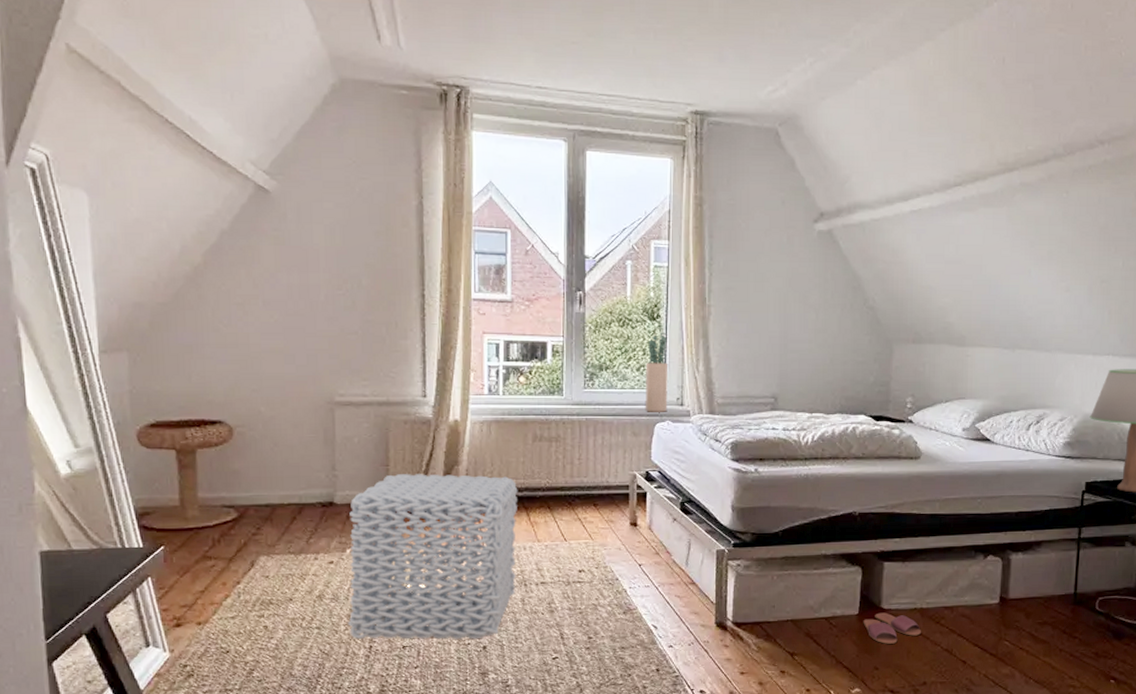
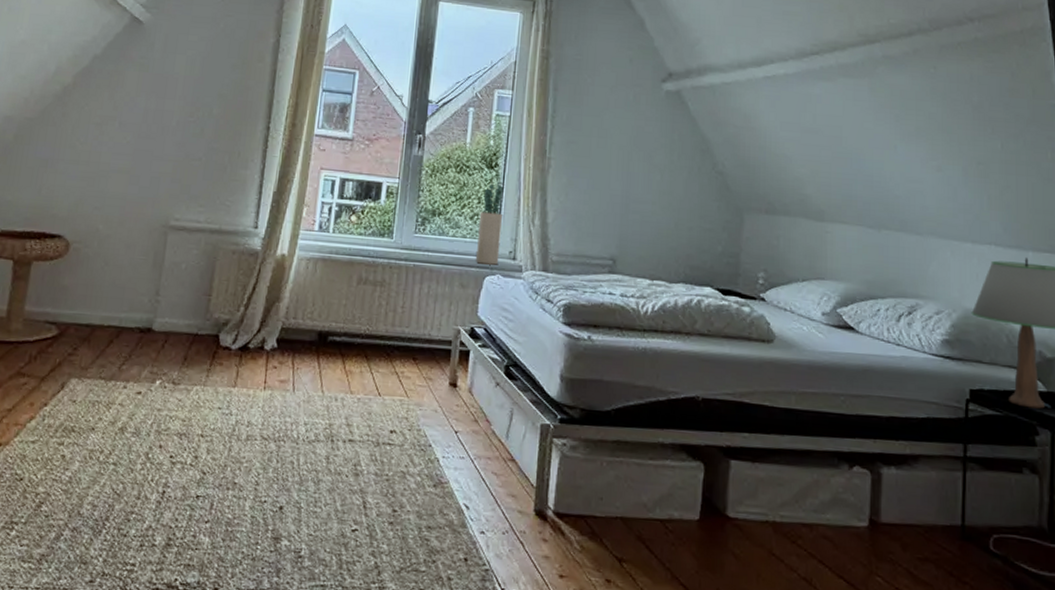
pouf: present [348,474,518,640] -> none [145,305,337,498]
slippers: present [863,612,921,644] -> none [704,521,774,562]

